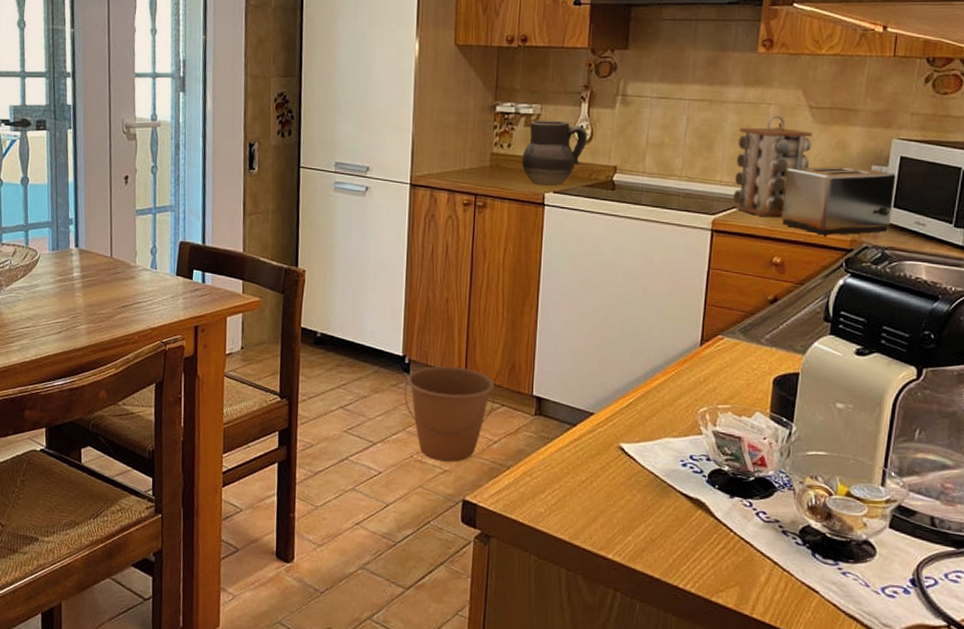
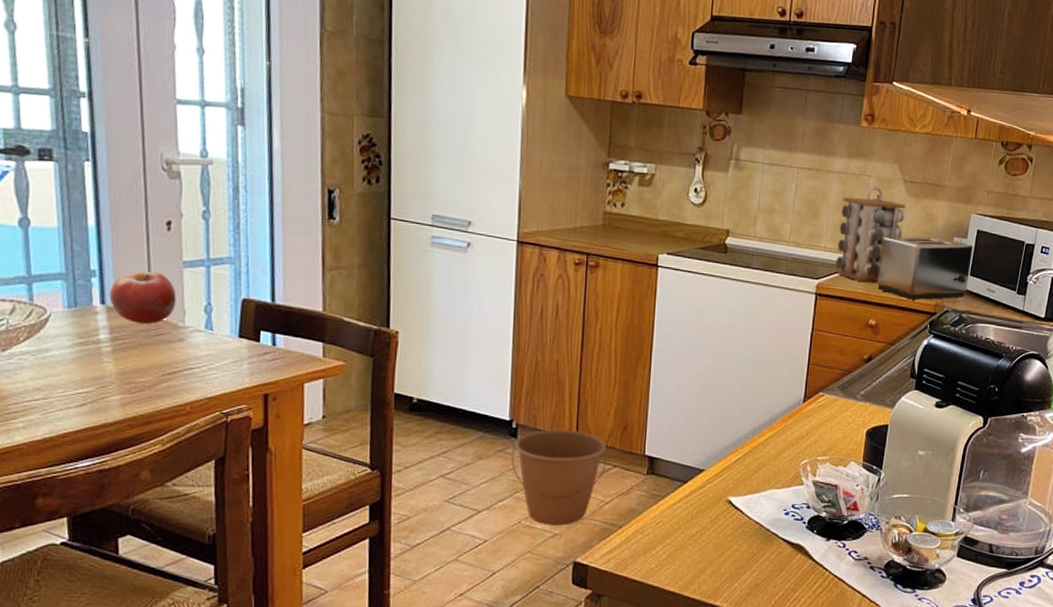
fruit: none [81,218,130,264] -> present [109,270,176,324]
ceramic jug: present [522,120,588,186] -> none [636,179,701,247]

